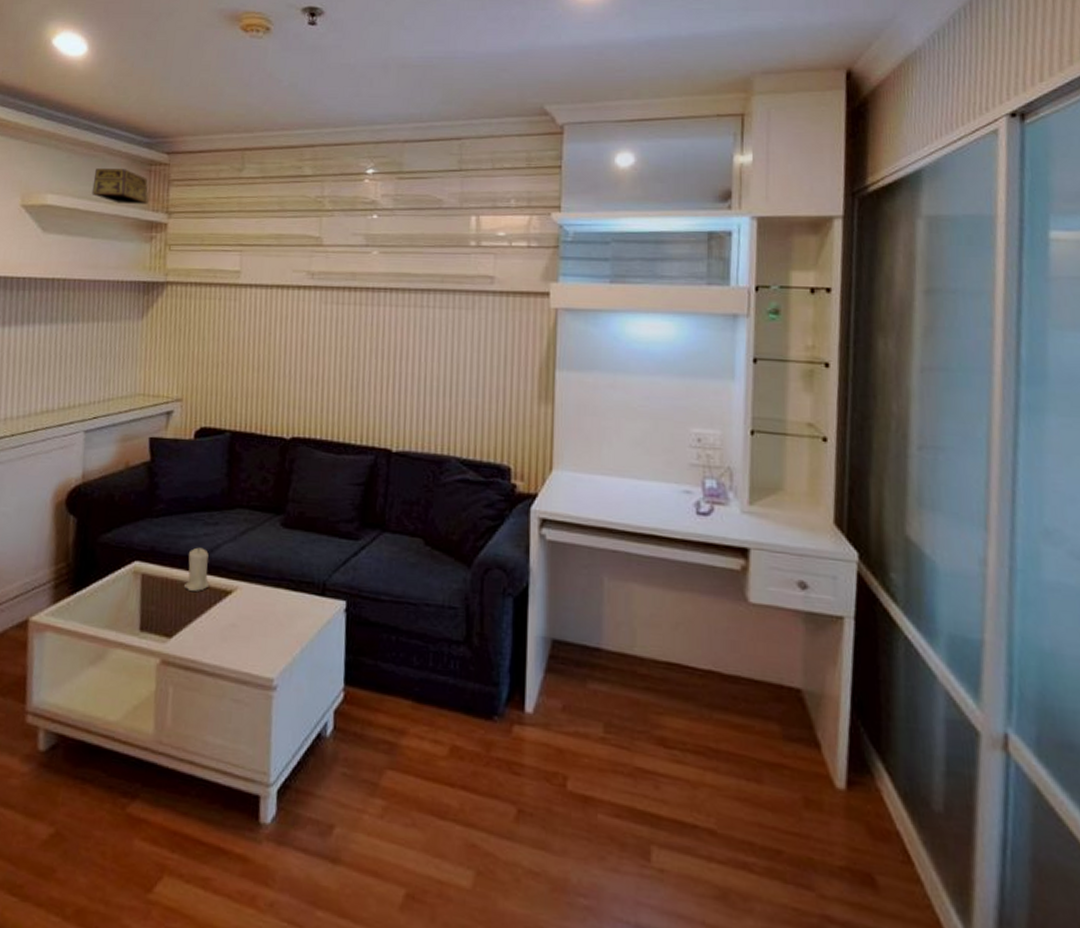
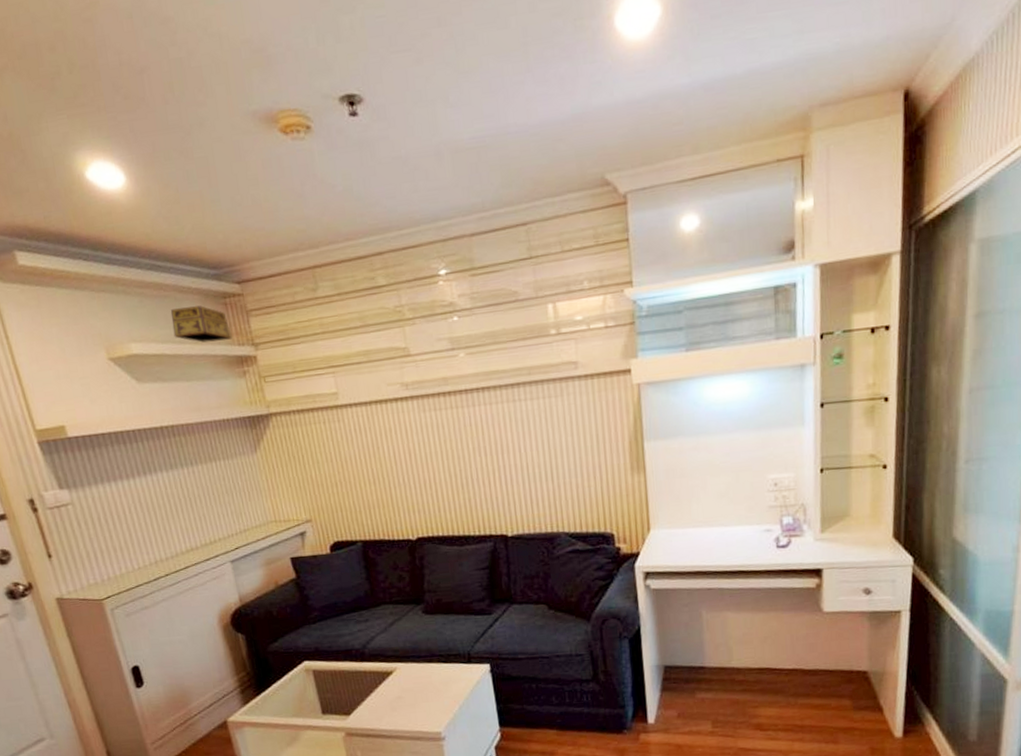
candle: present [184,547,210,591] -> none [349,641,373,677]

